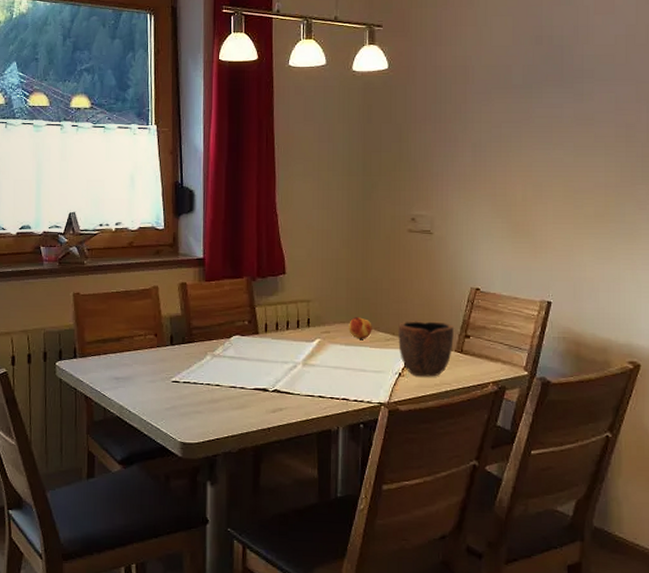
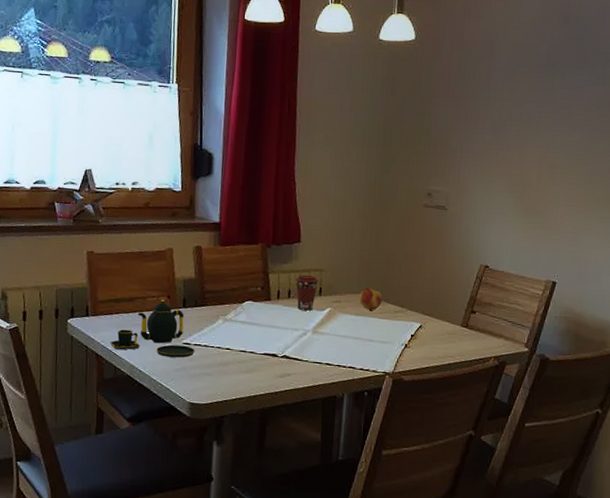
teapot: none [99,337,184,397] -> present [110,299,195,358]
coffee cup: none [283,306,306,343] -> present [296,274,319,311]
bowl: present [398,321,454,377] -> none [406,294,461,350]

